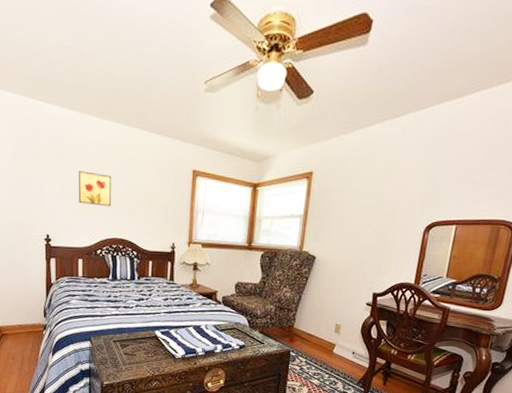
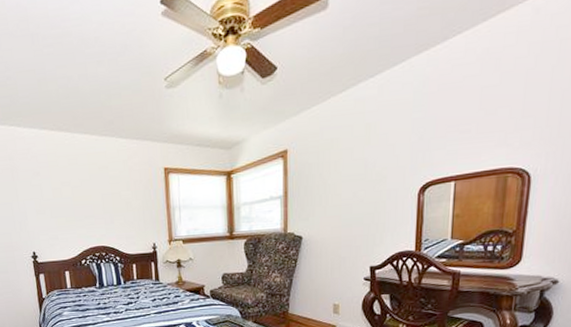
wall art: present [78,171,112,207] -> none [55,185,89,218]

